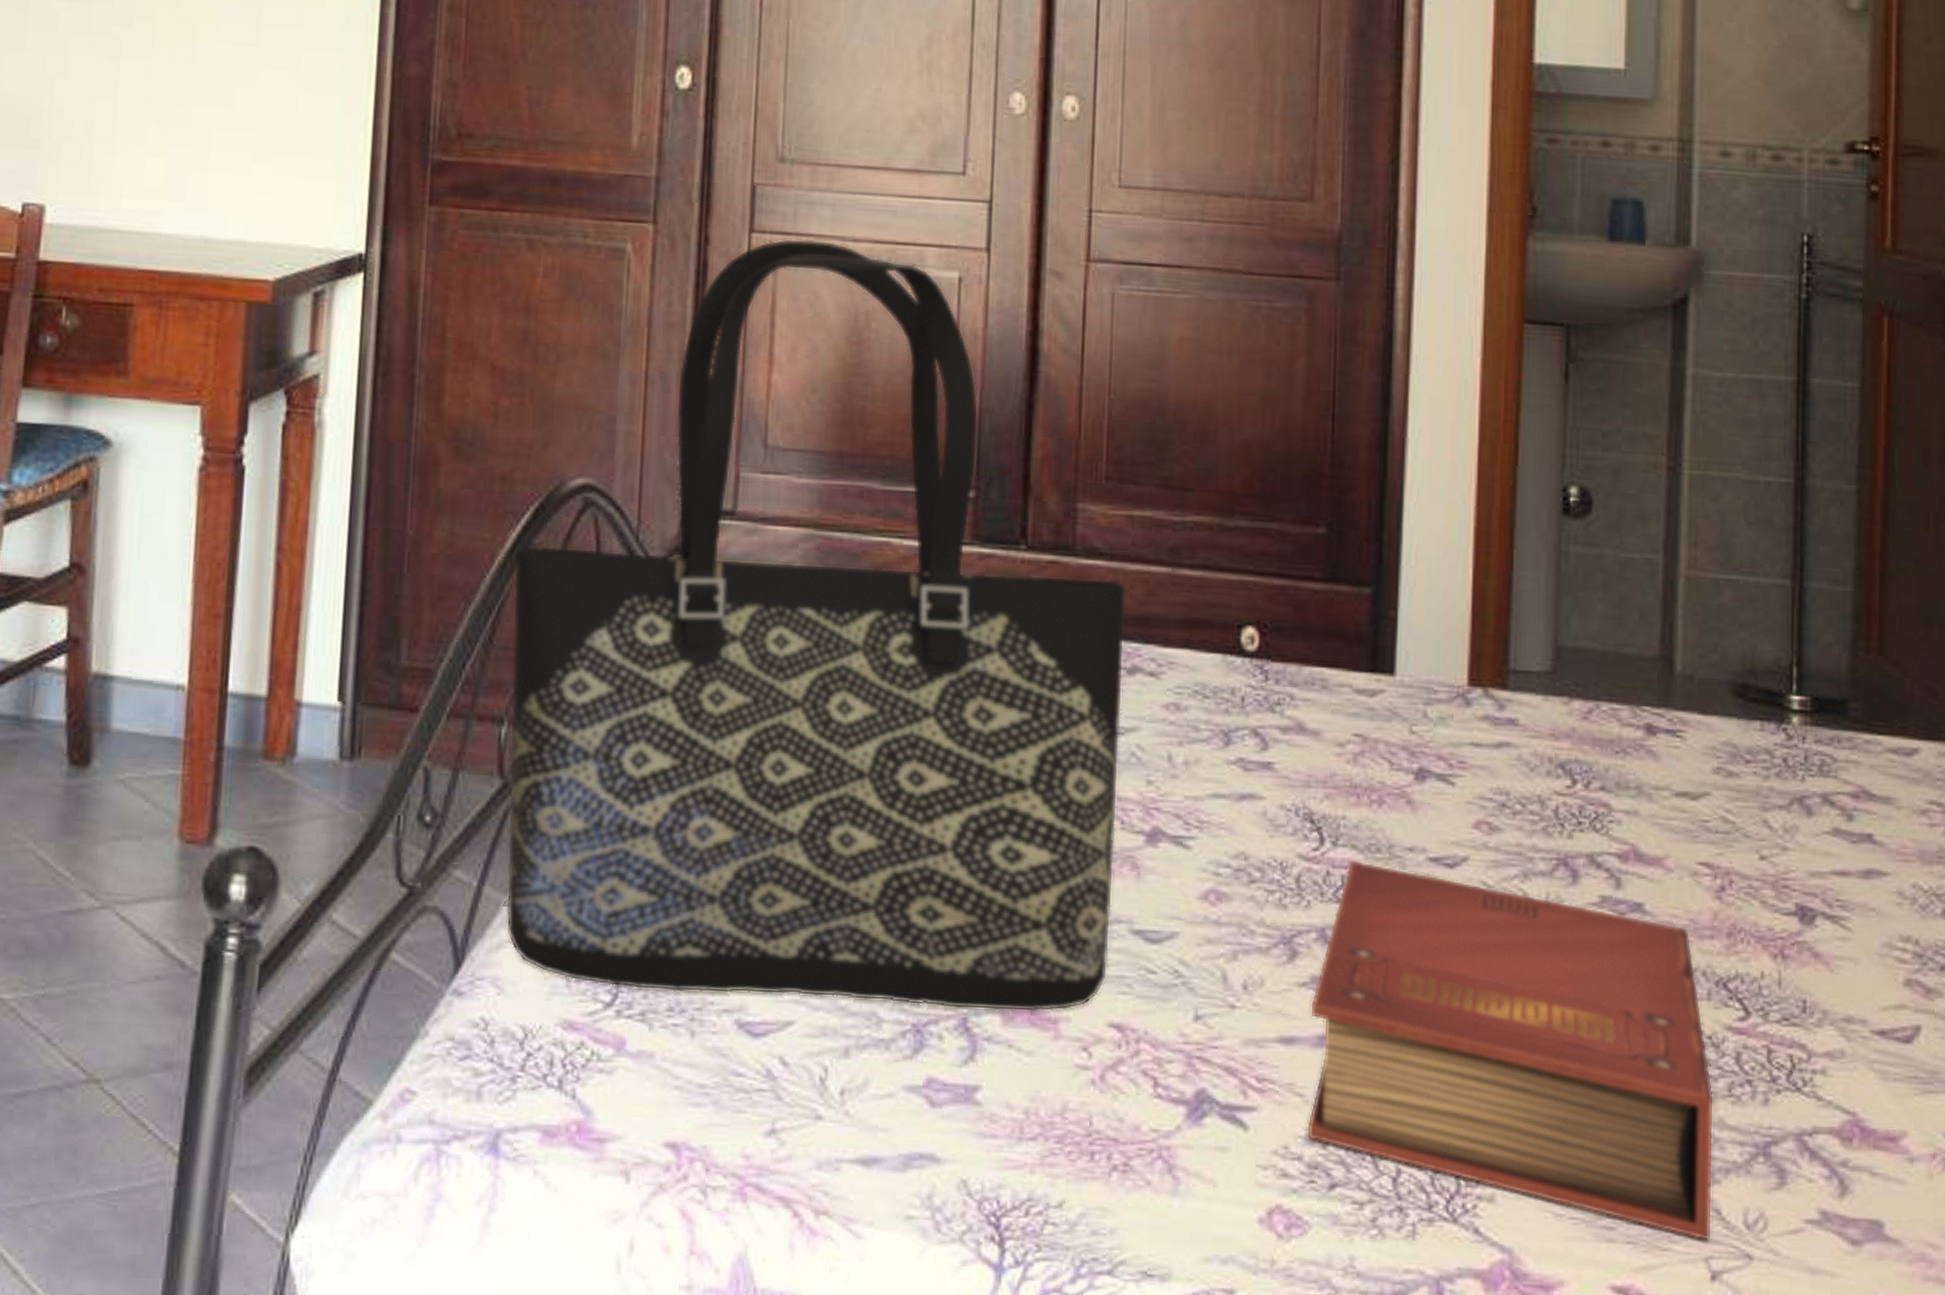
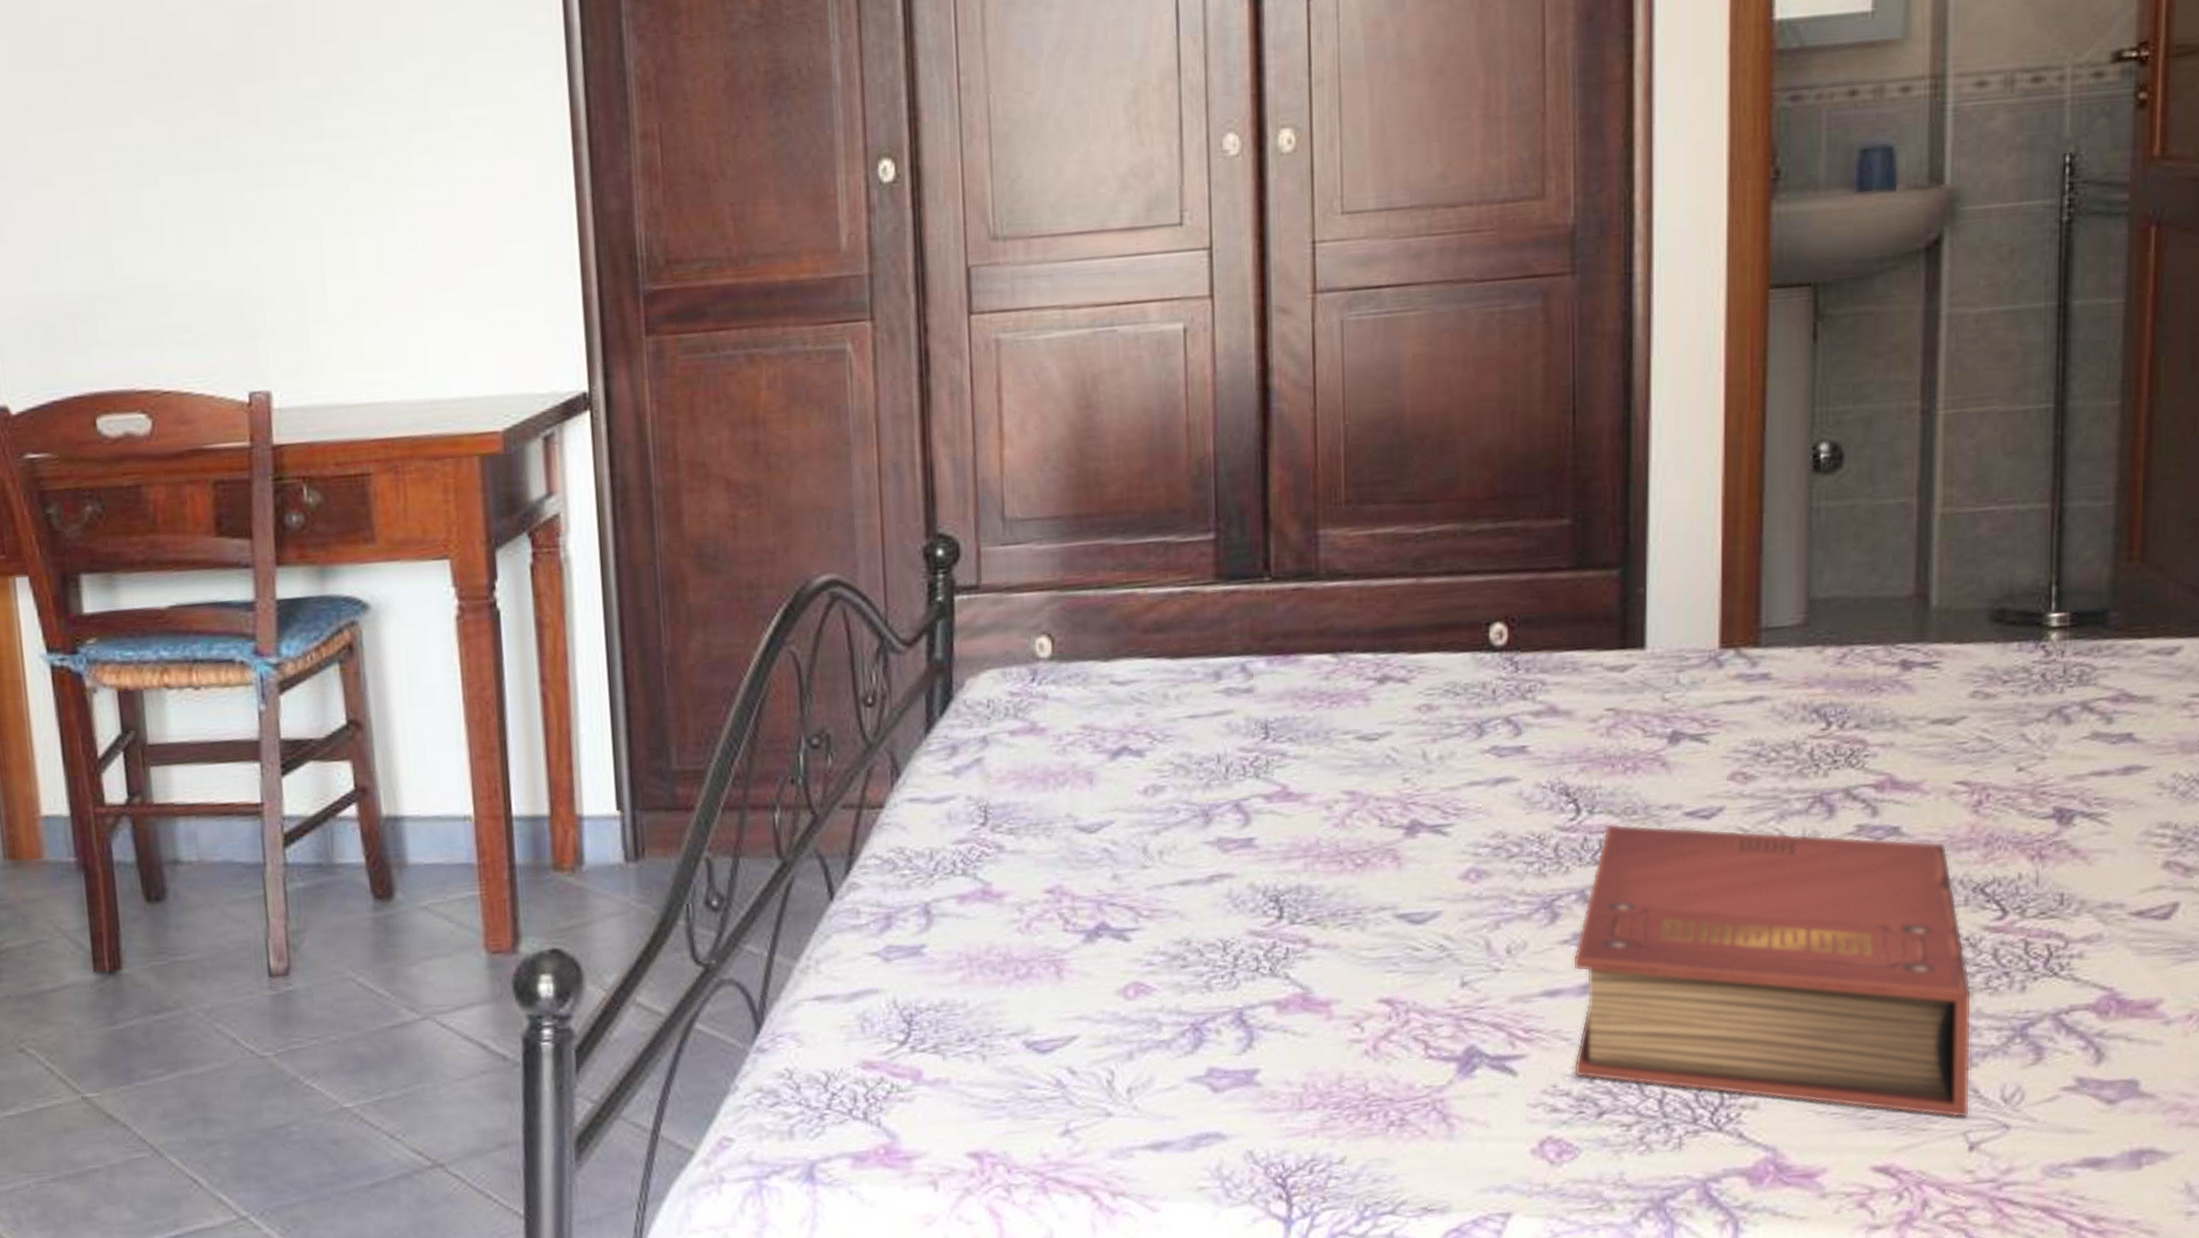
tote bag: present [505,238,1127,1012] -> none [768,311,1376,1027]

